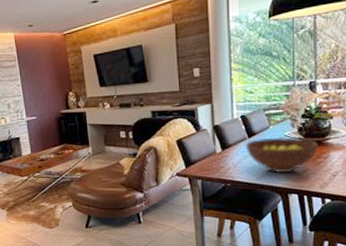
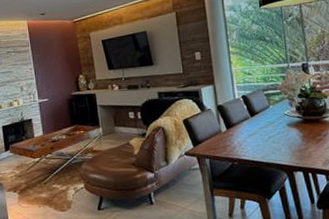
fruit bowl: present [245,137,318,173] -> none [248,115,317,151]

